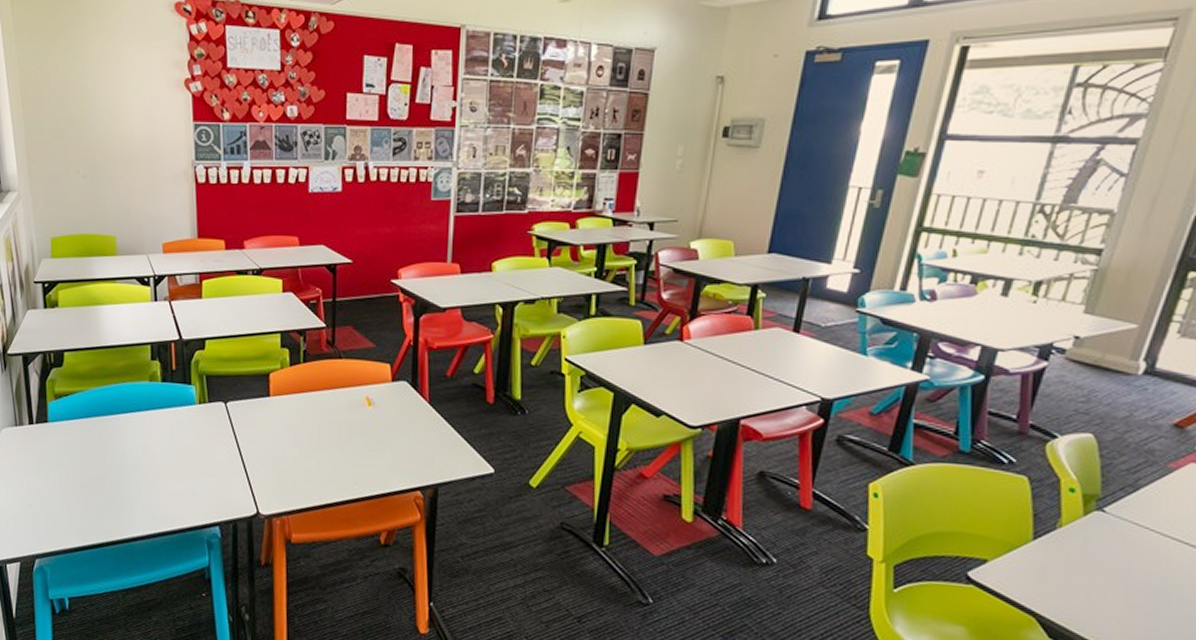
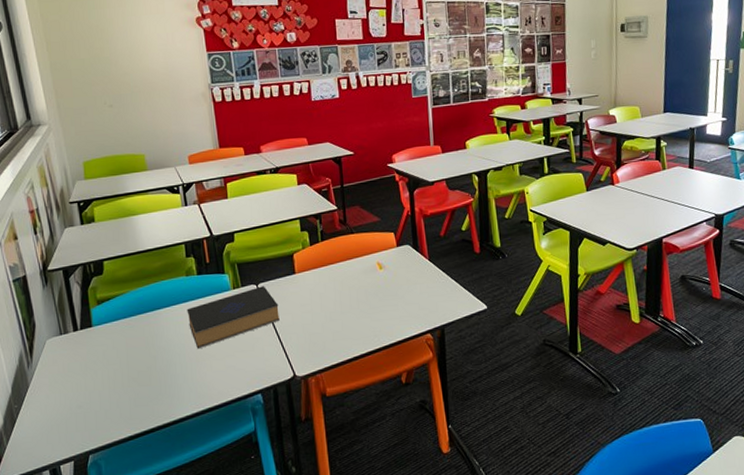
book: none [147,405,248,466] -> present [187,286,280,350]

